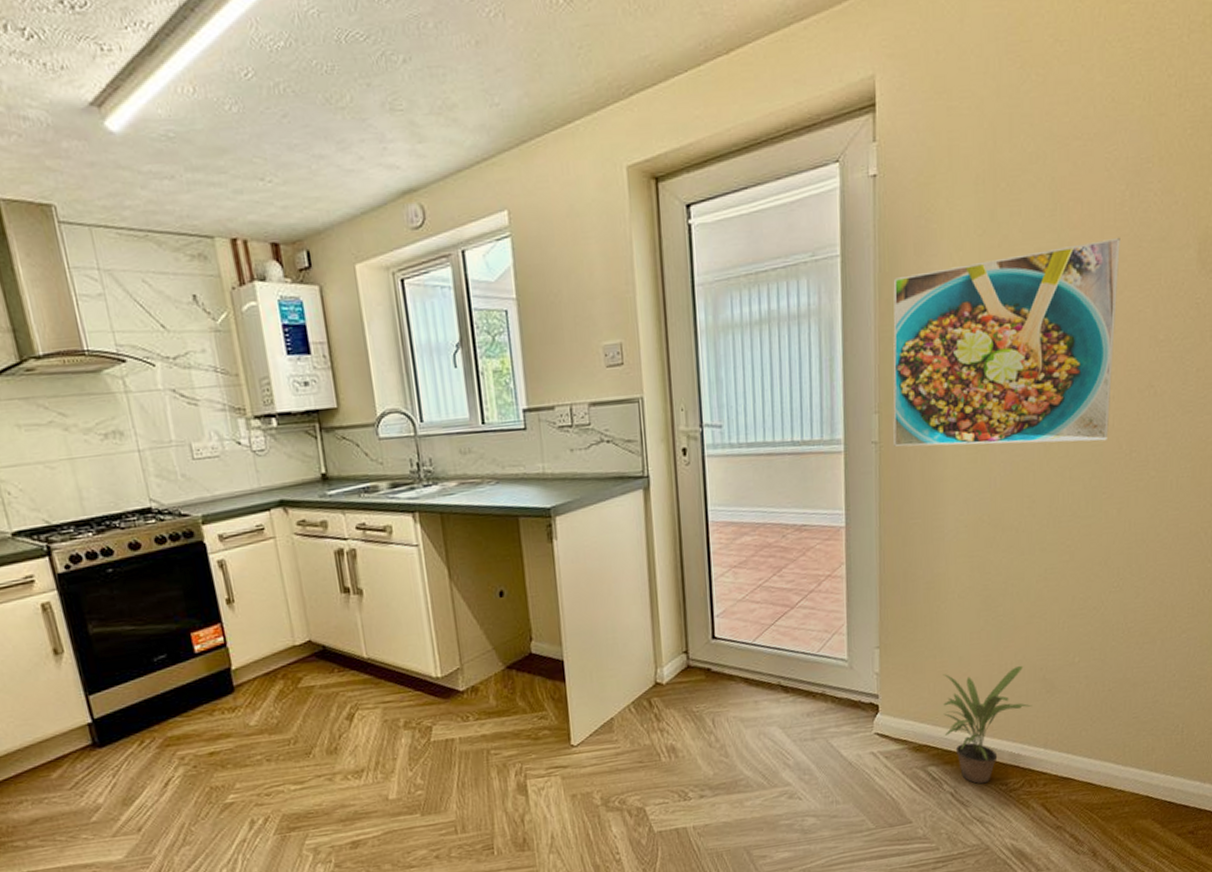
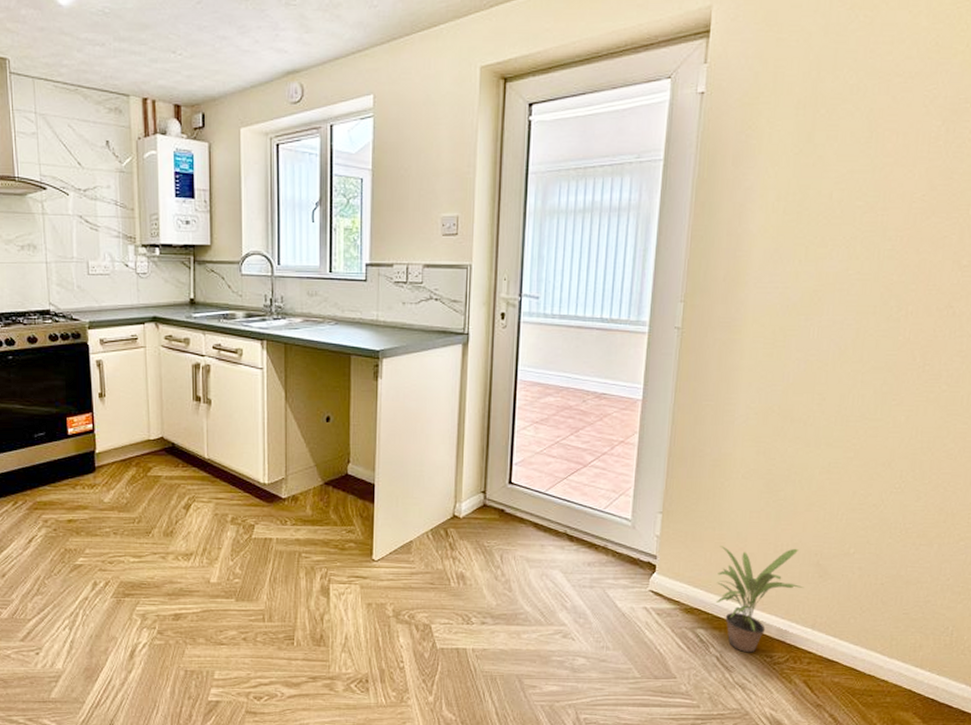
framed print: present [893,237,1120,447] -> none [695,167,932,352]

